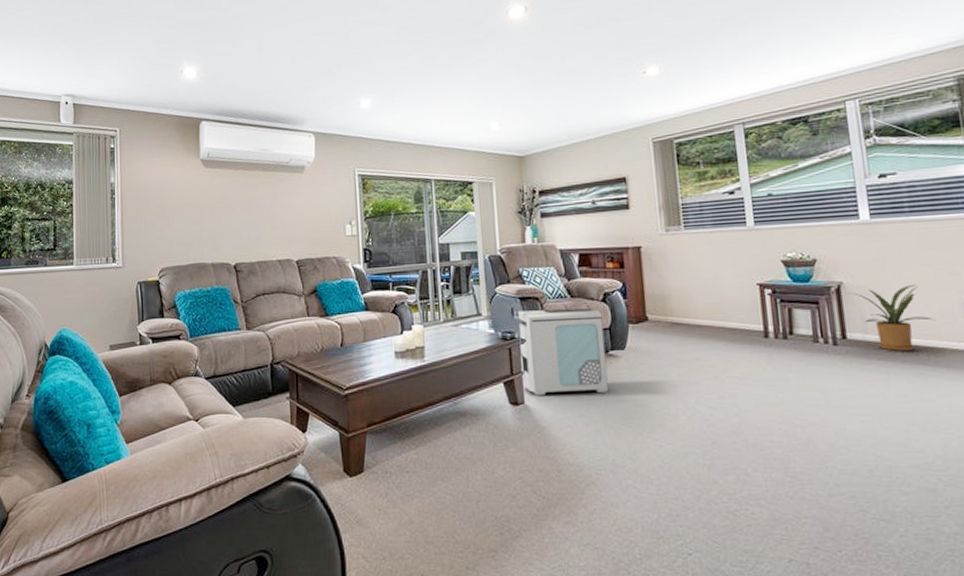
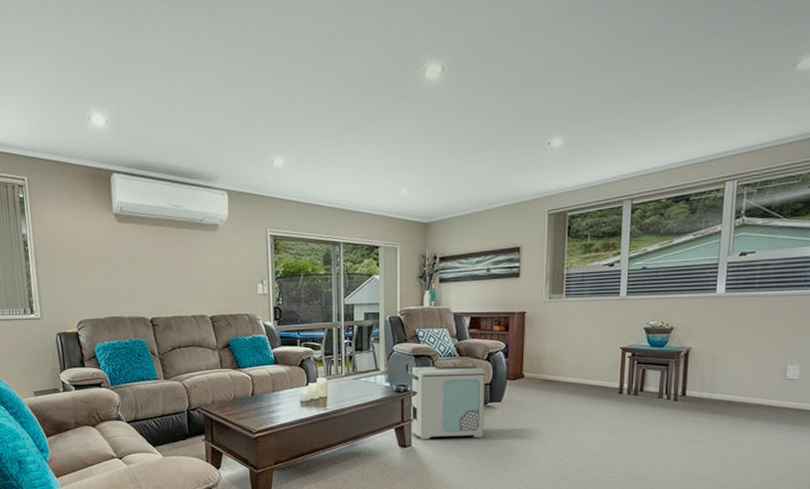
house plant: present [847,284,935,352] -> none [693,350,759,407]

